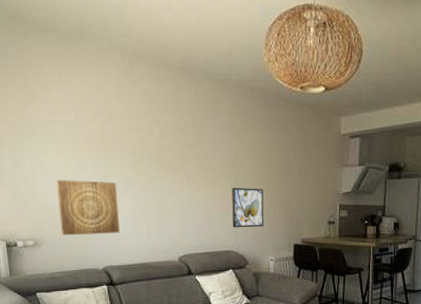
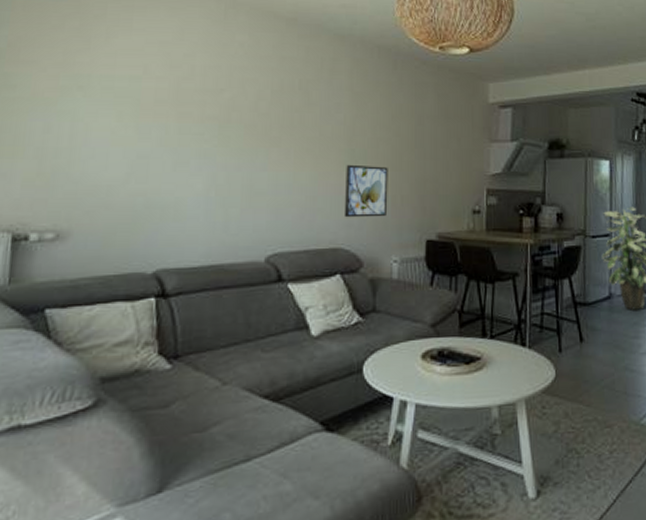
wall art: present [56,180,120,236] -> none [98,150,189,226]

